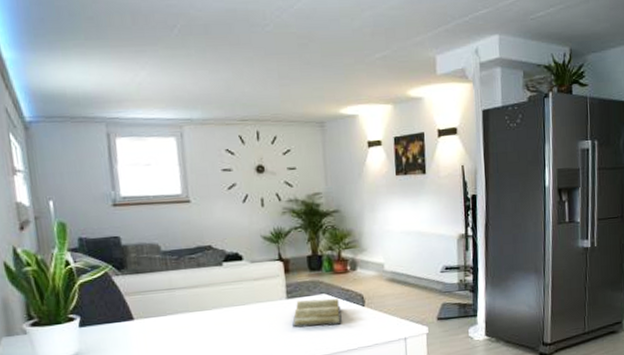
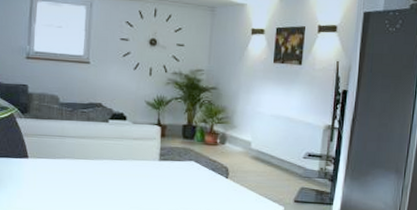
diary: present [292,298,342,328] -> none [161,163,206,191]

